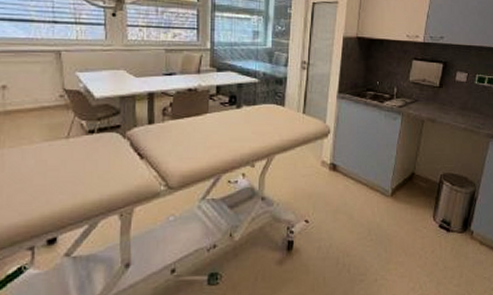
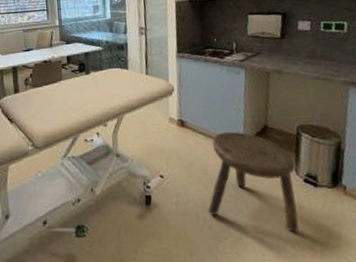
stool: none [349,177,433,274] -> present [208,131,299,233]

